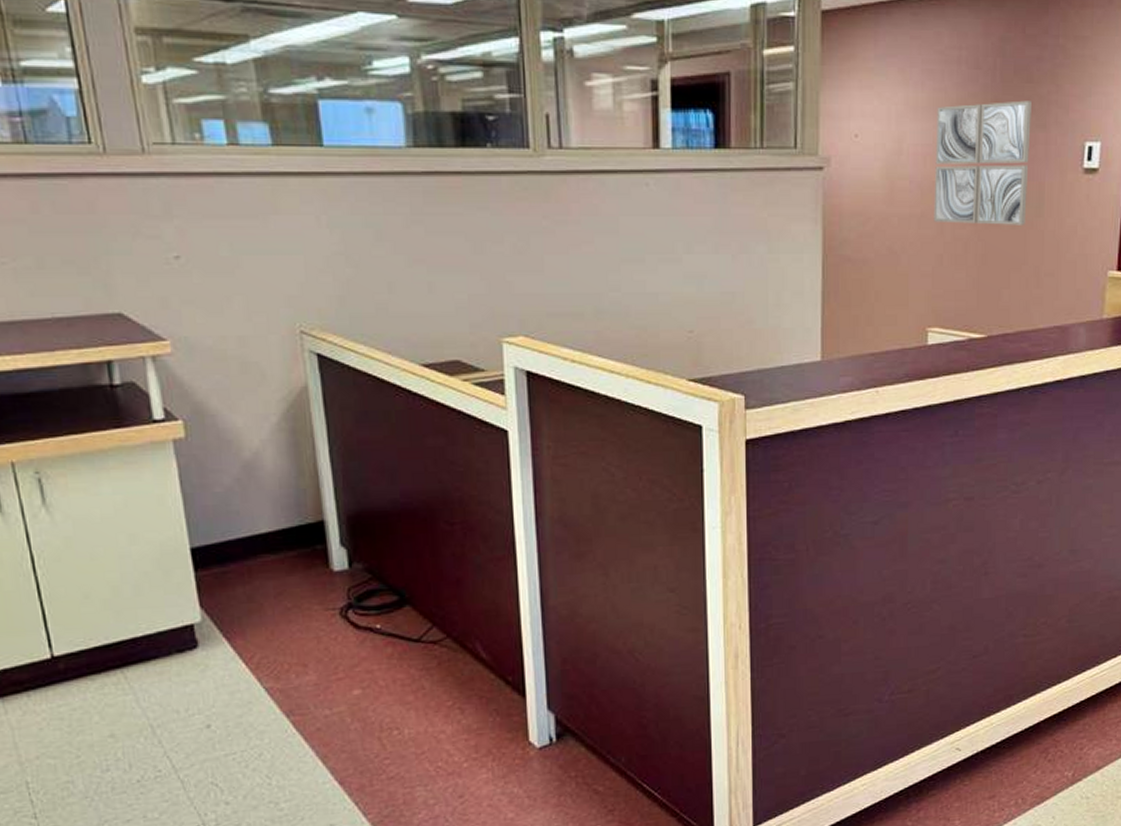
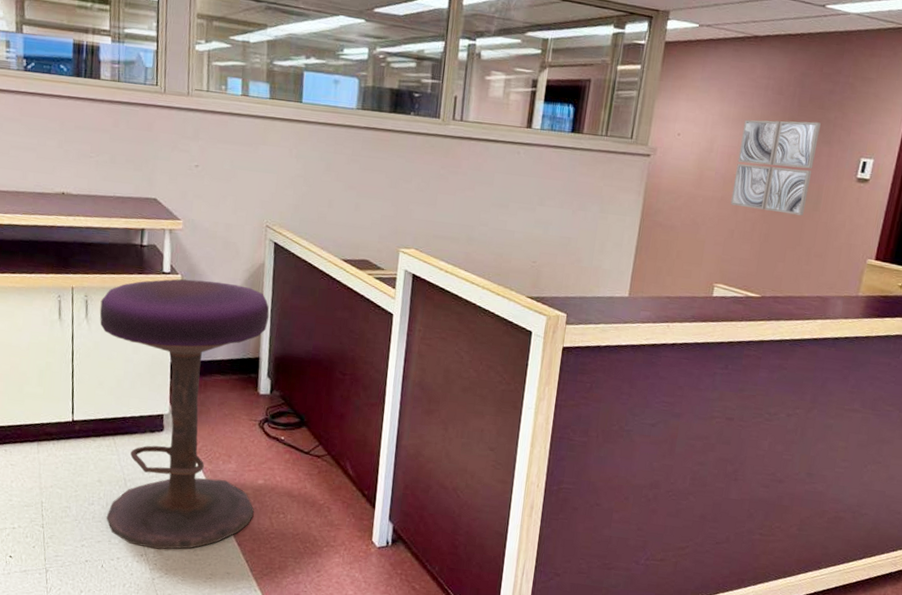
stool: none [62,421,355,815] -> present [99,279,270,550]

